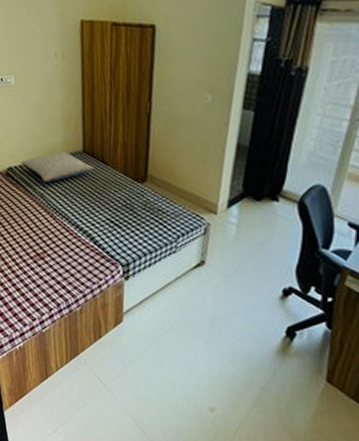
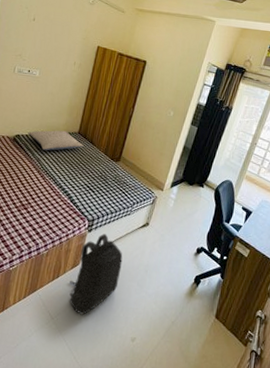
backpack: none [116,281,179,381] -> present [69,234,123,315]

